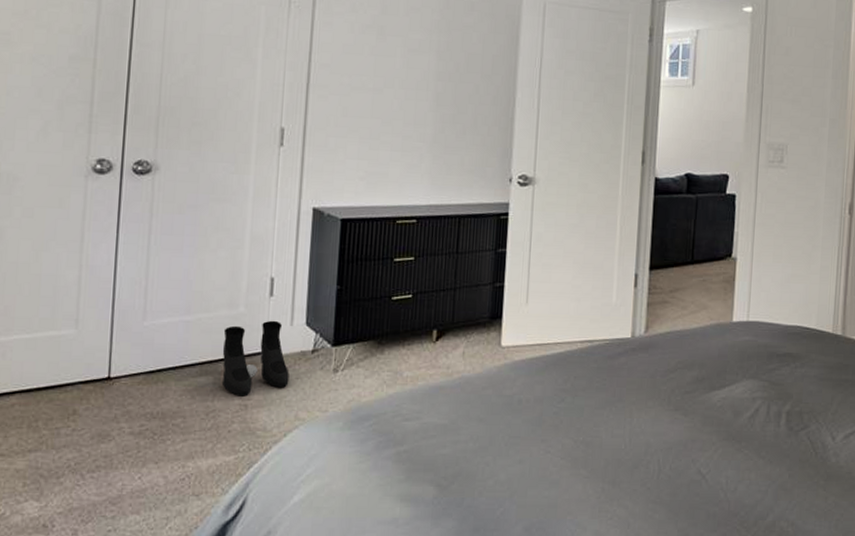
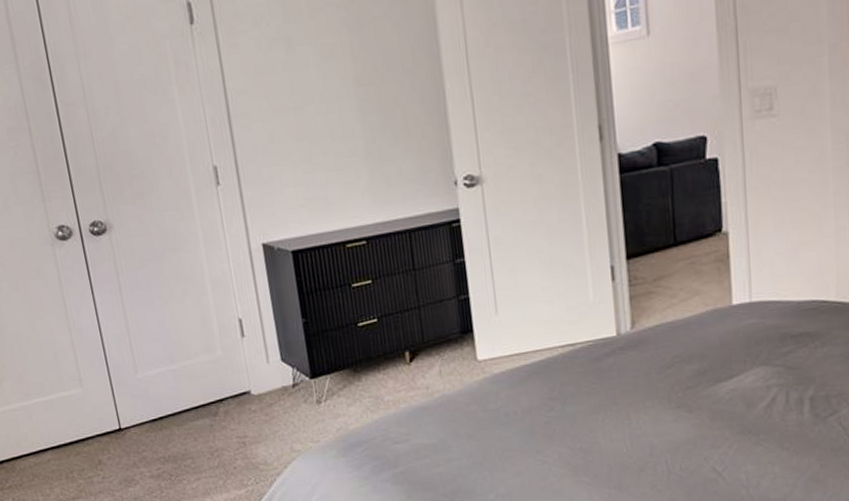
boots: present [222,320,290,397] -> none [207,360,278,435]

